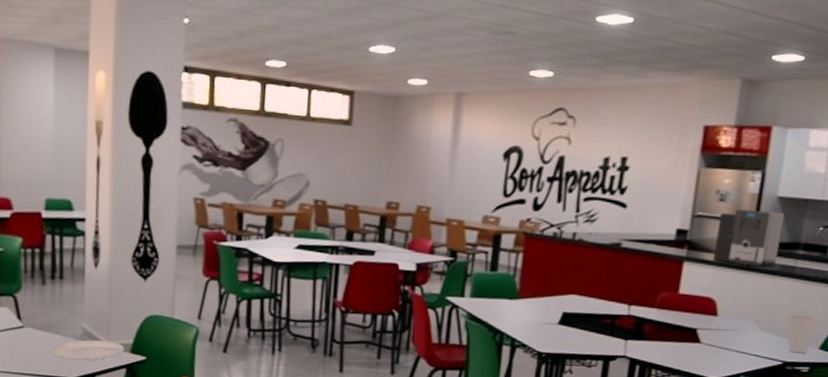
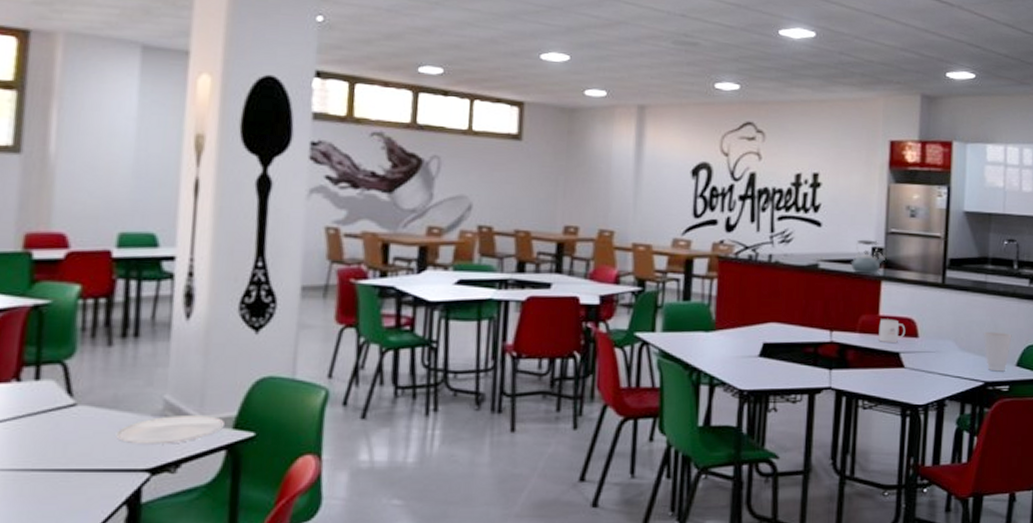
kettle: none [653,221,690,254] -> present [850,239,885,274]
mug: none [676,297,705,321] -> present [879,319,906,344]
coffee machine: present [712,209,785,268] -> none [909,225,972,285]

